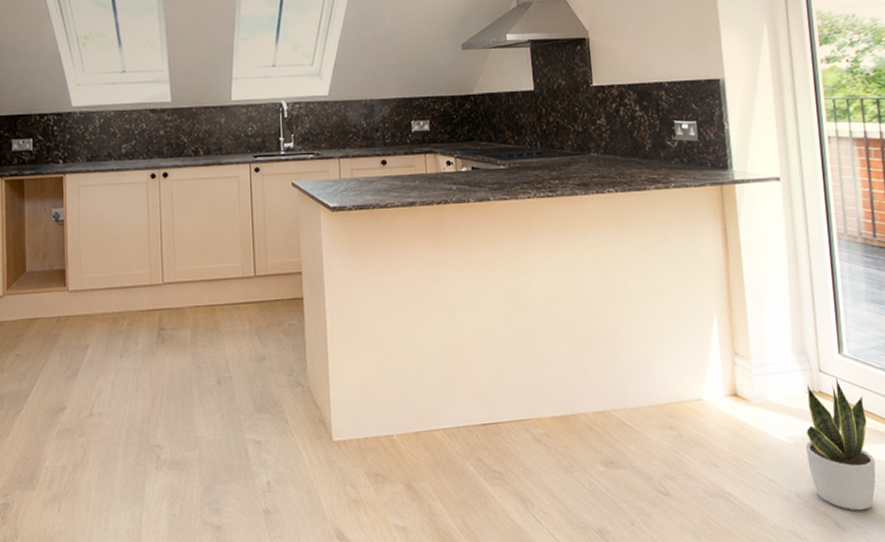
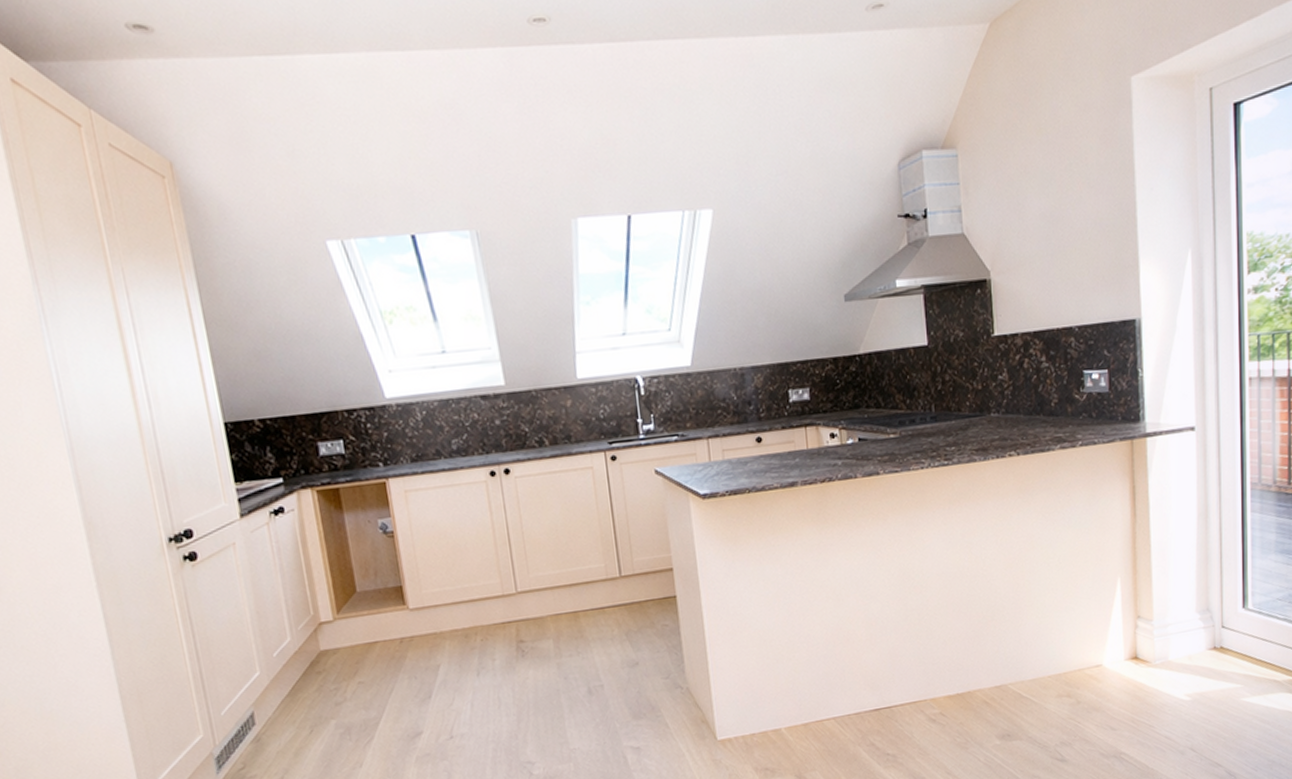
potted plant: present [805,378,876,511] -> none [1203,632,1271,759]

